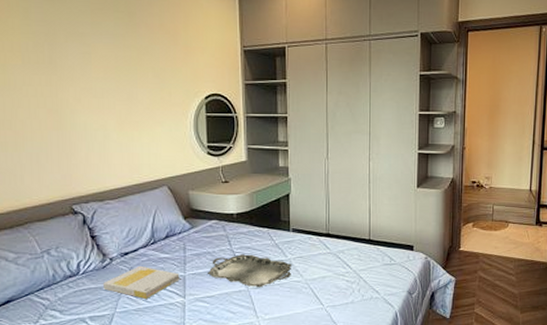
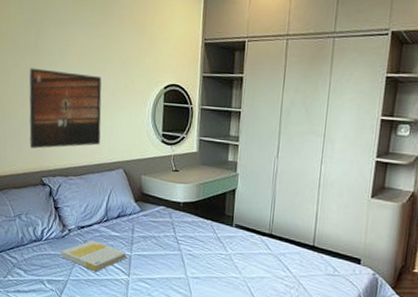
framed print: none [44,85,138,174] -> present [29,68,102,149]
serving tray: present [206,254,292,288] -> none [150,242,232,278]

